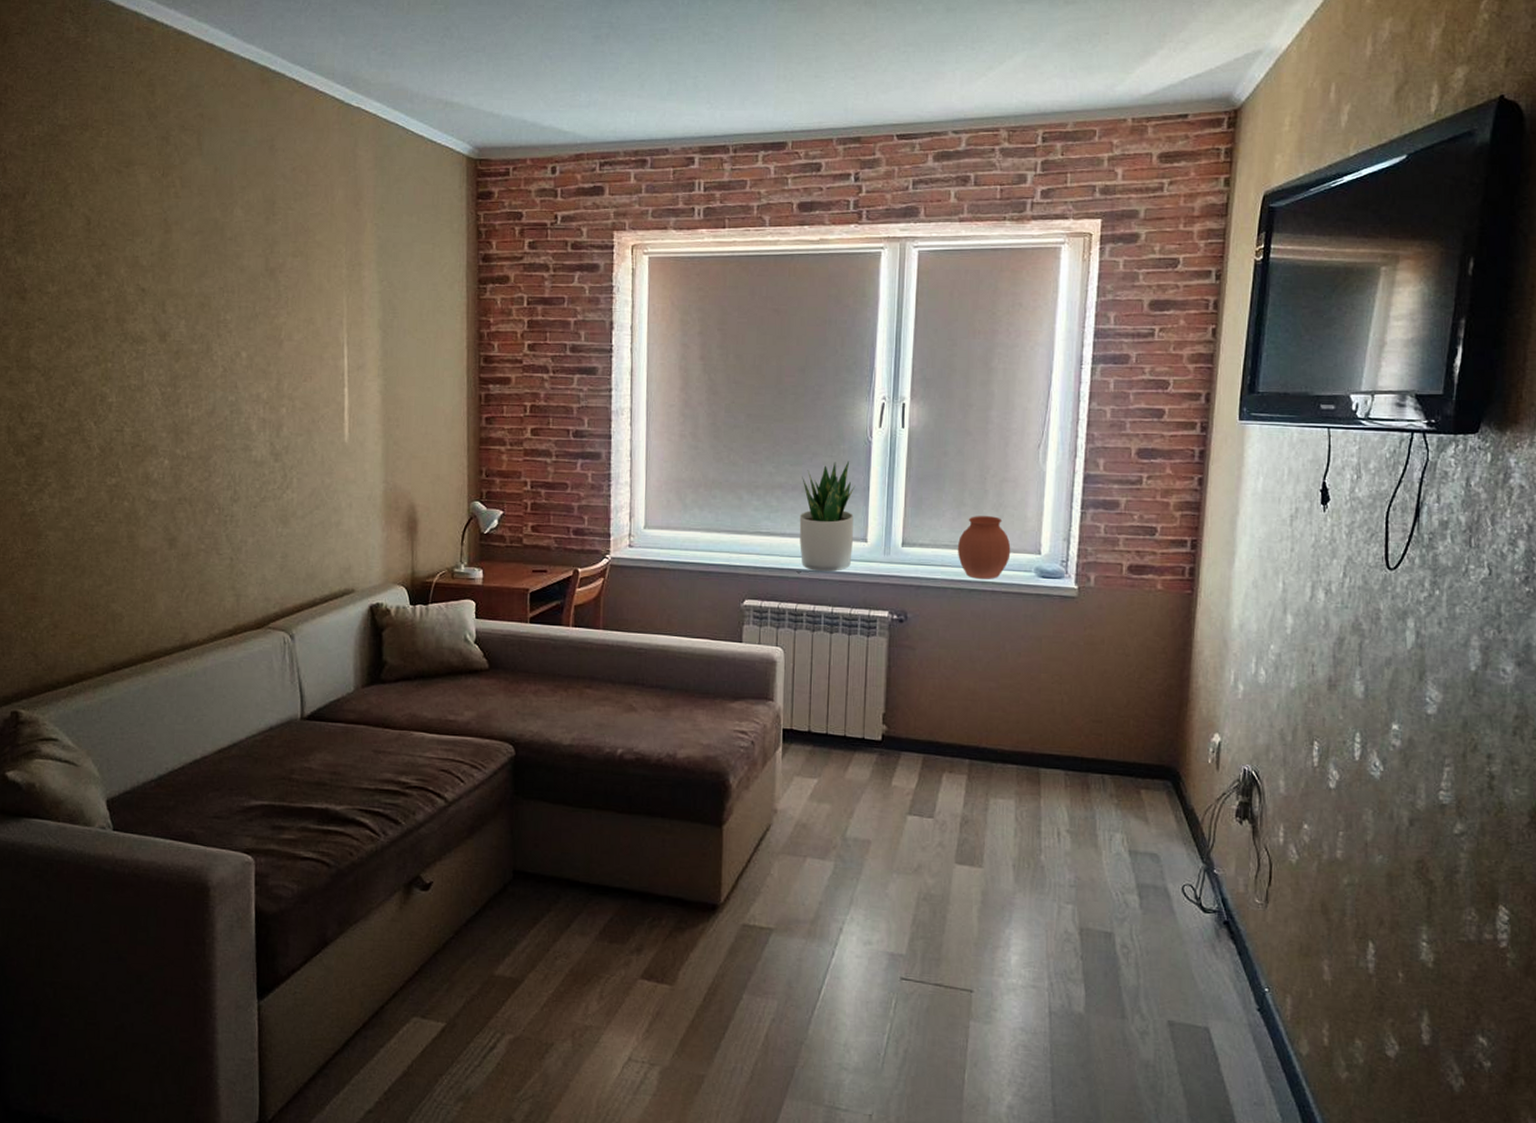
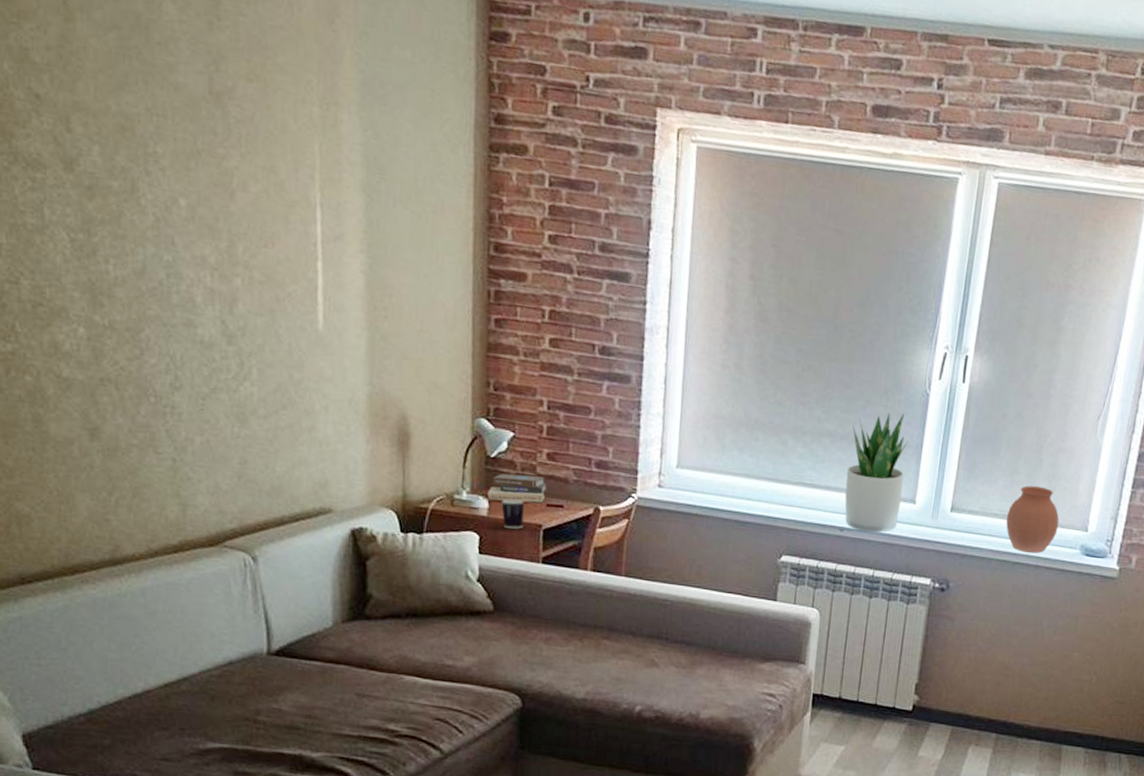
books: none [482,546,532,572] -> present [487,473,547,504]
mug: none [493,568,514,595] -> present [501,499,525,530]

